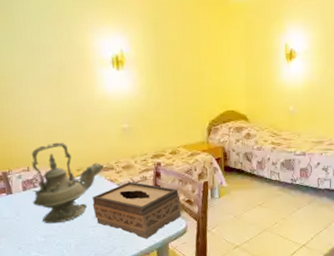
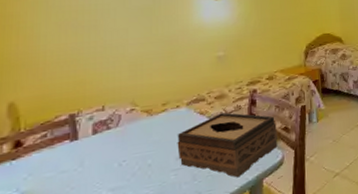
teapot: present [31,142,105,224] -> none [103,75,195,173]

